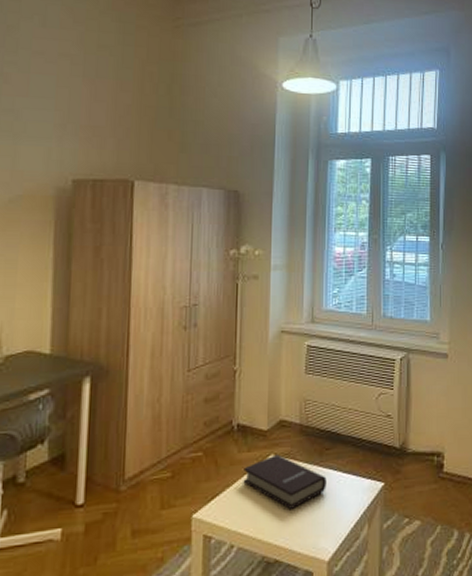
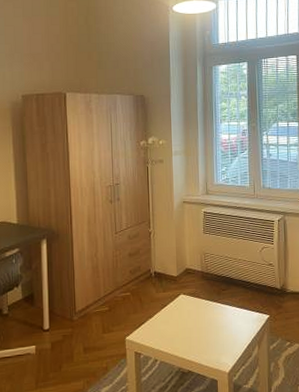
book: present [243,454,327,510] -> none [161,294,224,335]

